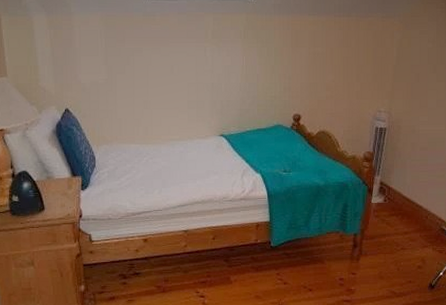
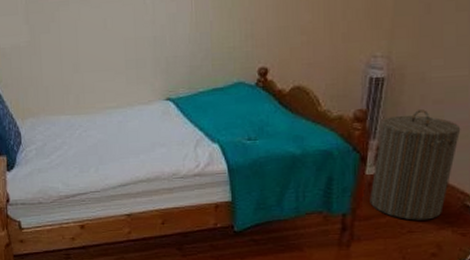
laundry hamper: none [374,154,439,240] -> present [370,110,461,221]

